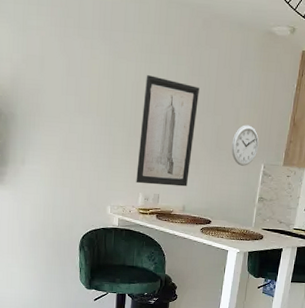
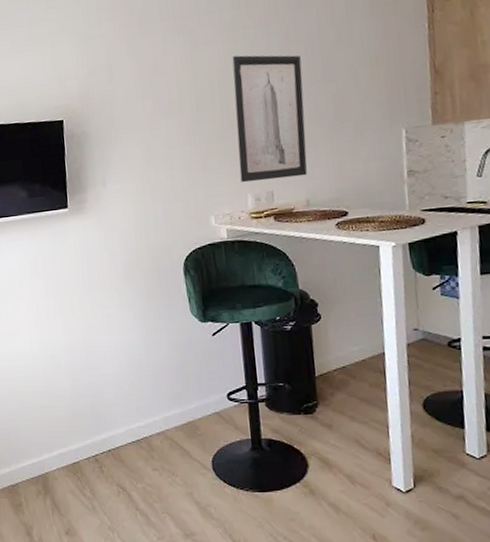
wall clock: present [231,125,259,166] -> none [355,85,394,137]

